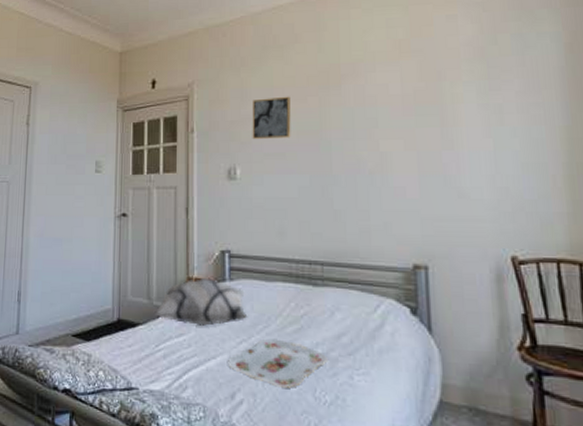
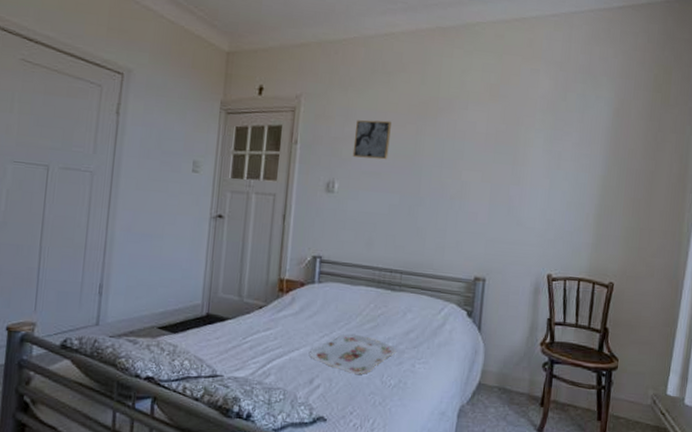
decorative pillow: present [153,277,248,326] -> none [243,279,332,322]

